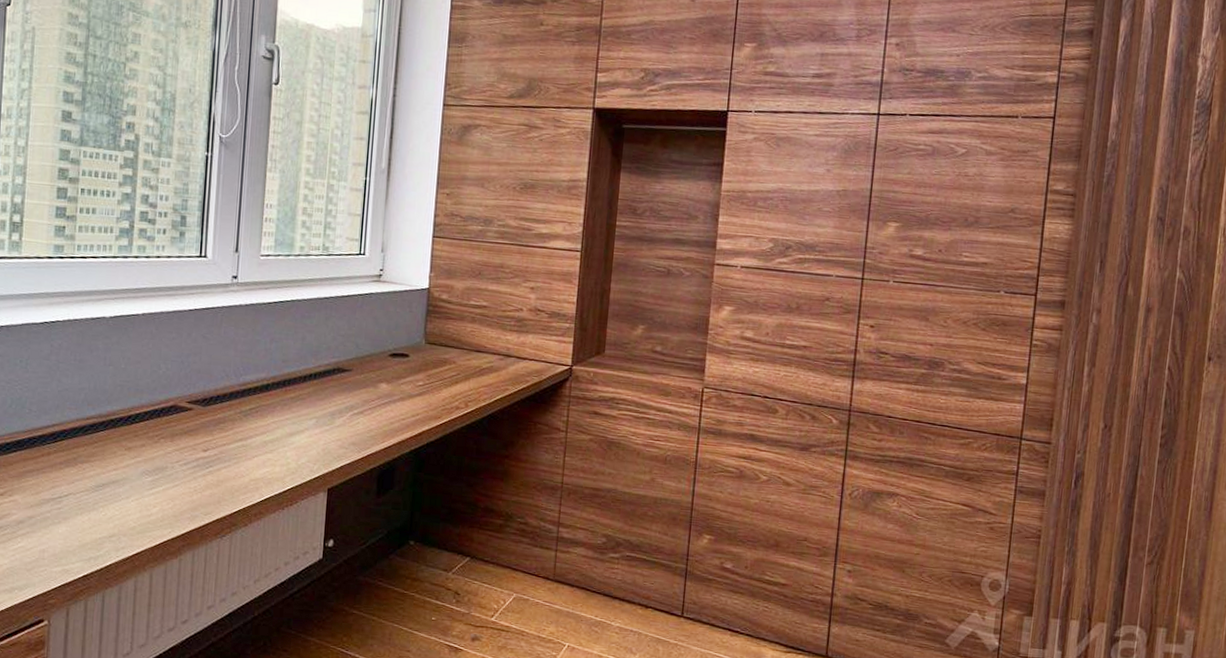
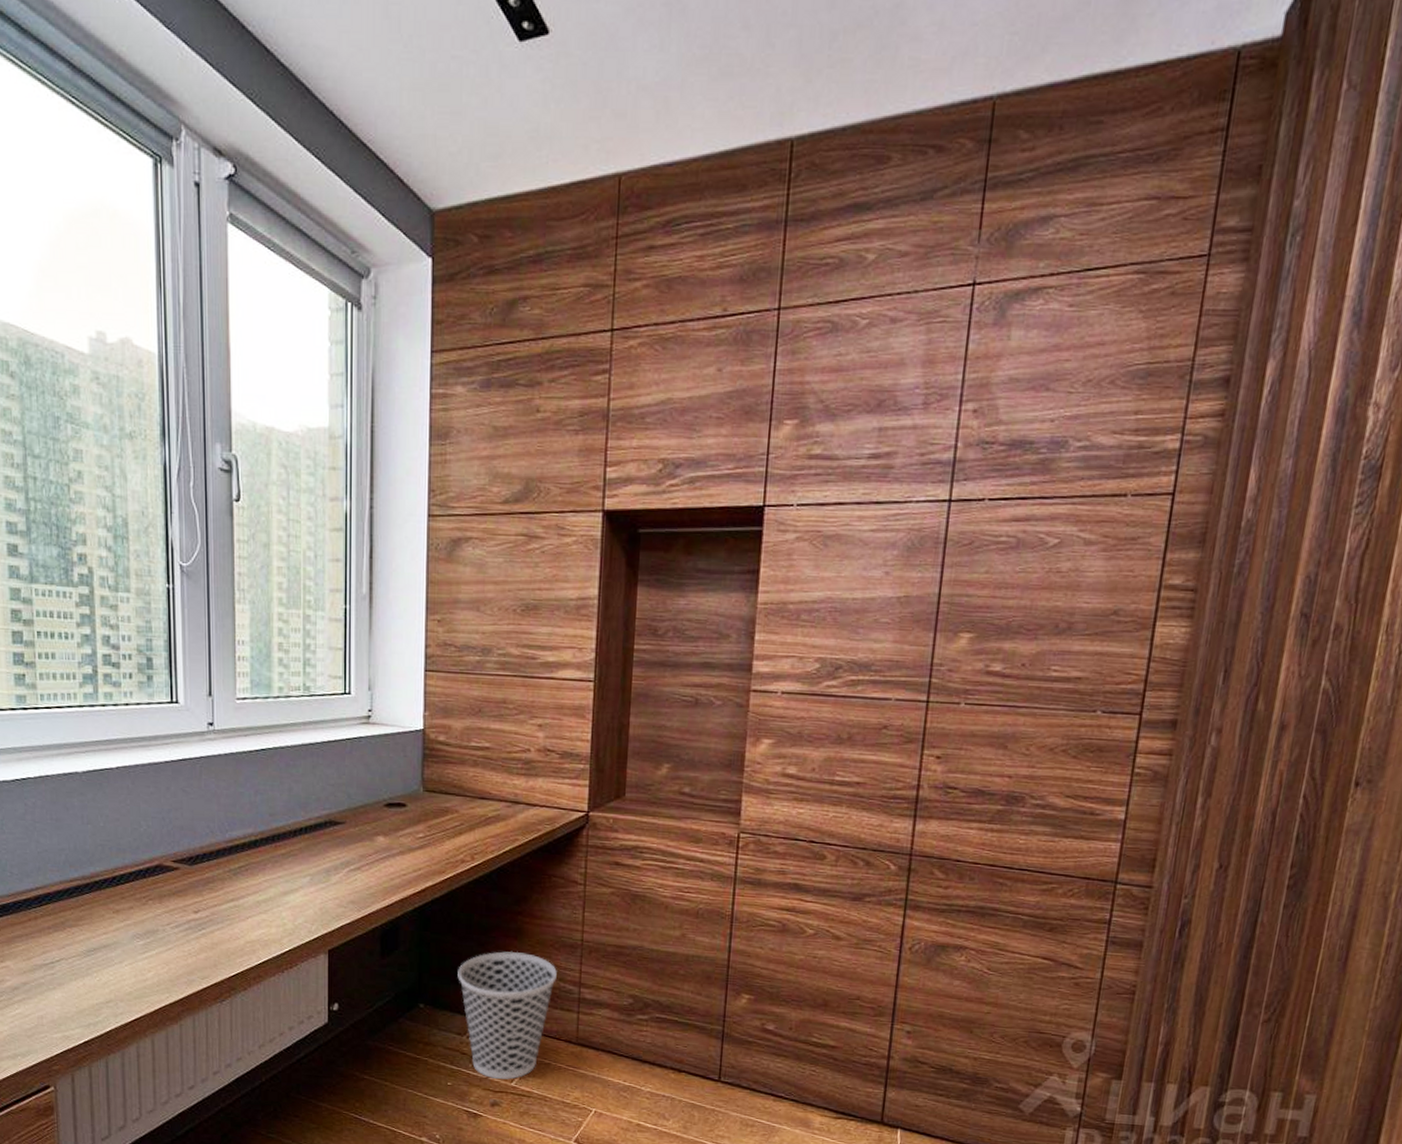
wastebasket: none [447,492,538,615] -> present [457,951,557,1080]

